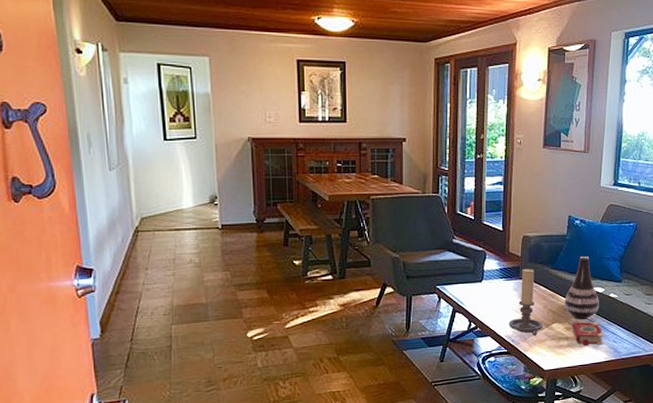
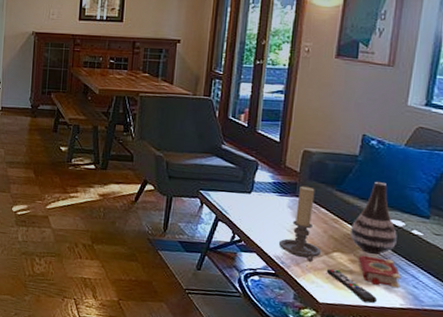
remote control: none [548,338,587,363] -> present [326,269,377,303]

